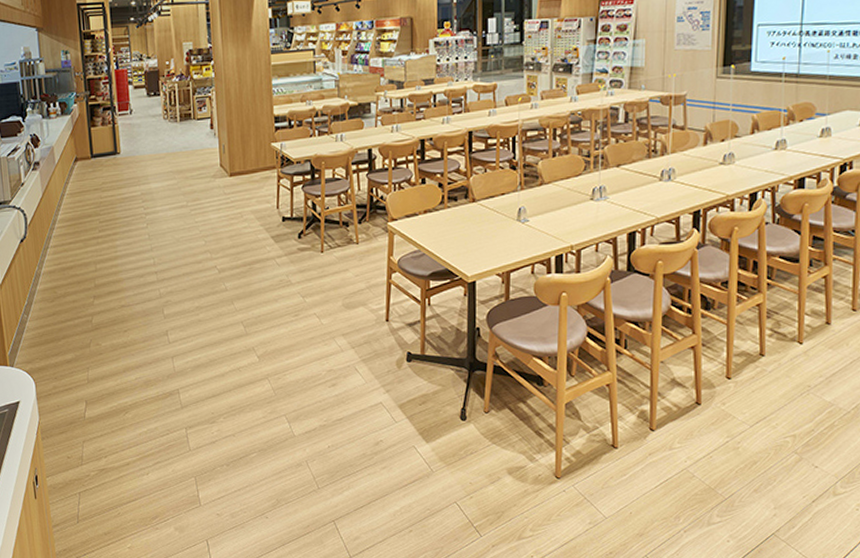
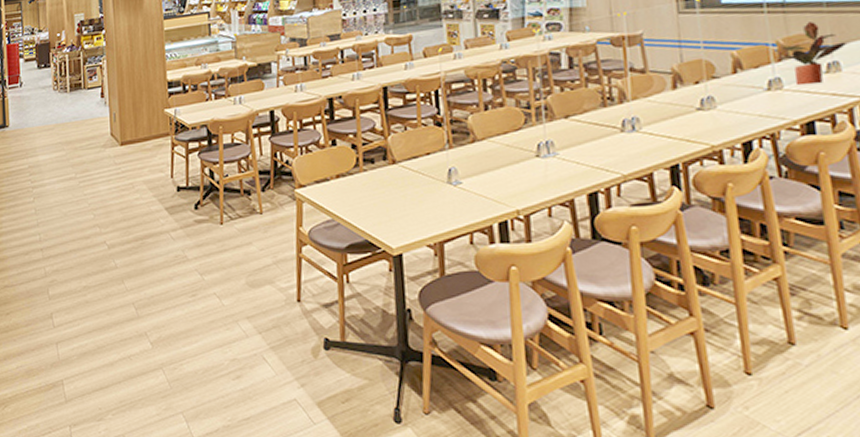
potted plant: none [788,92,840,147] -> present [778,22,848,86]

